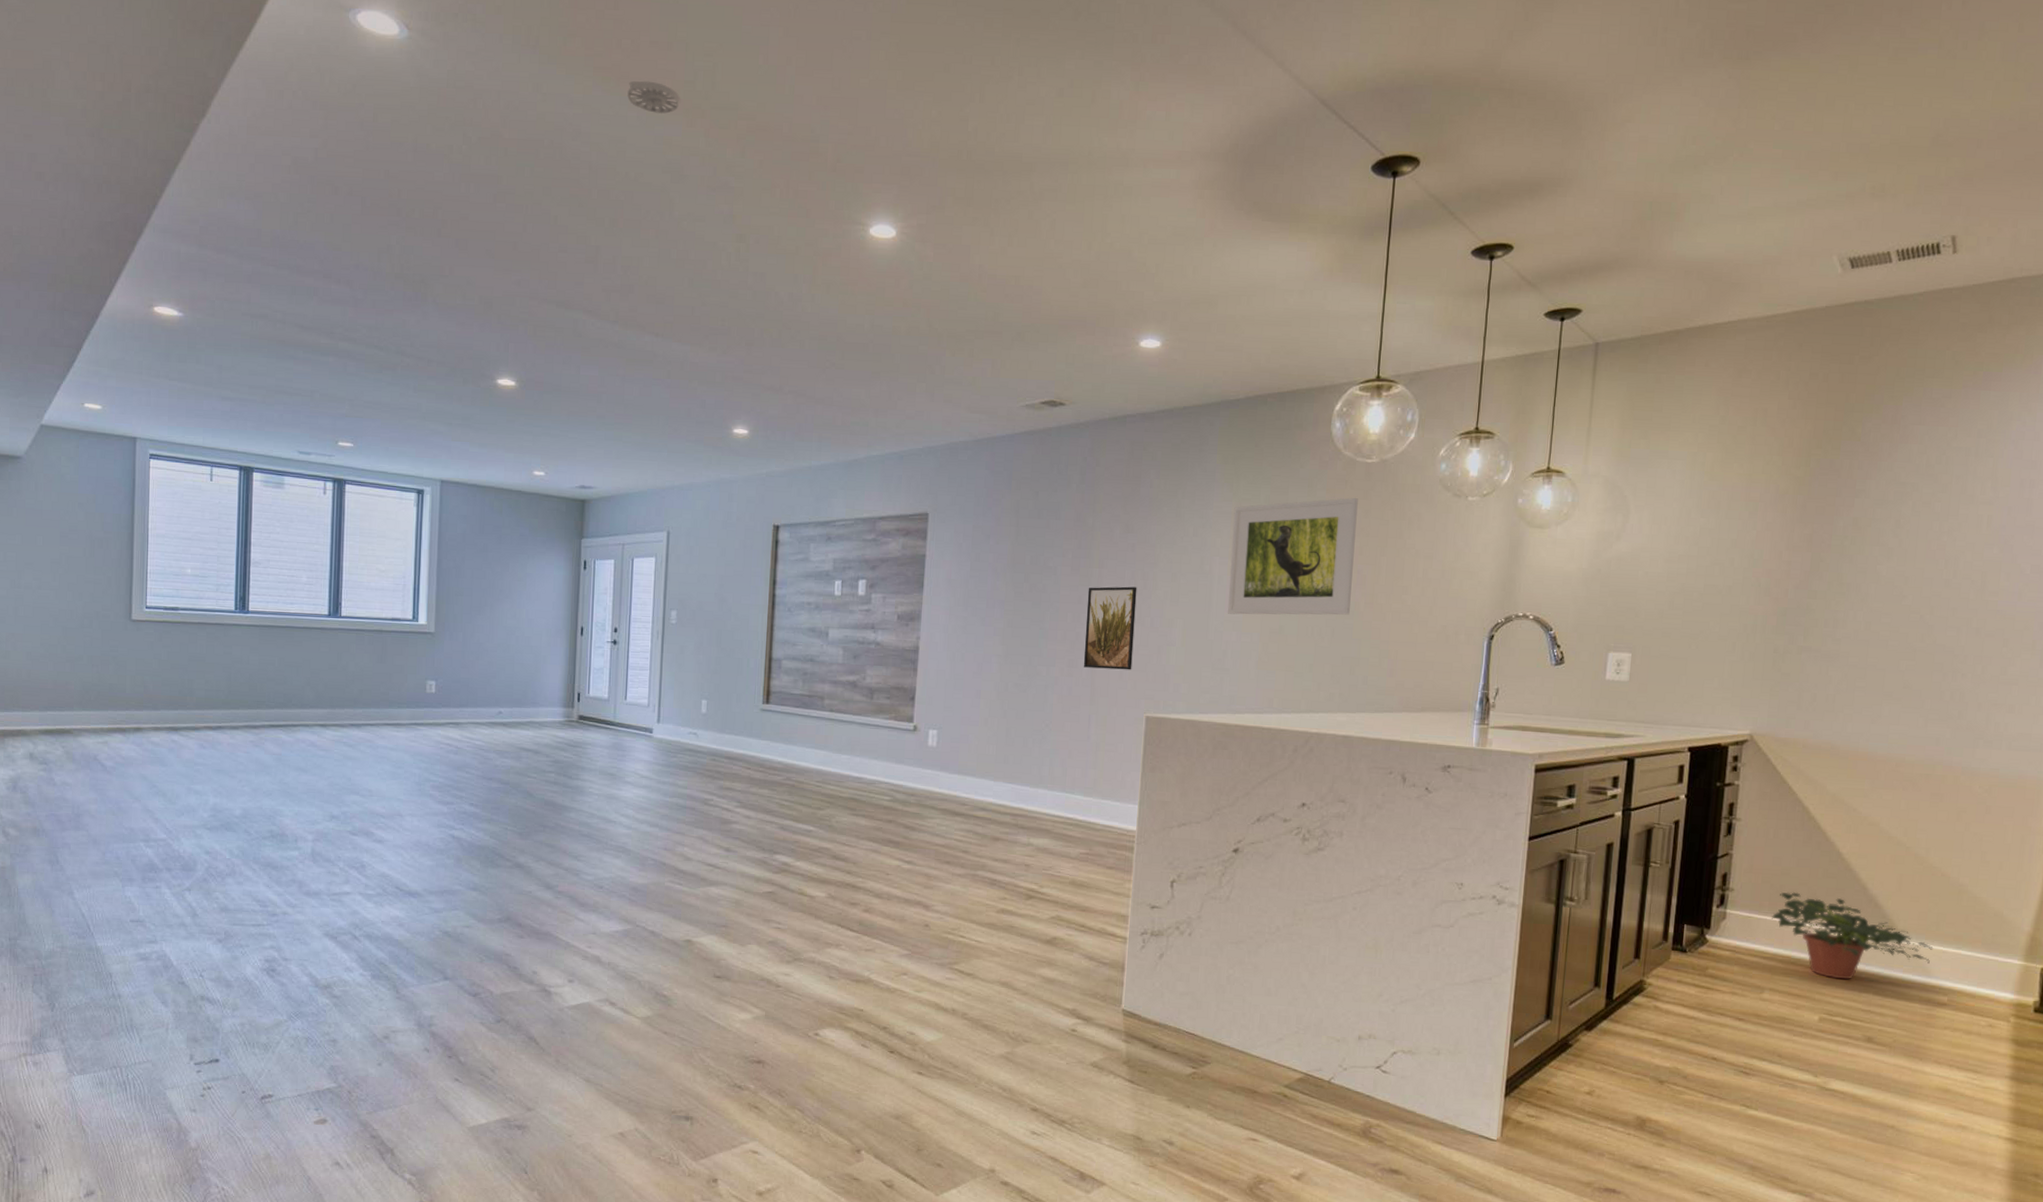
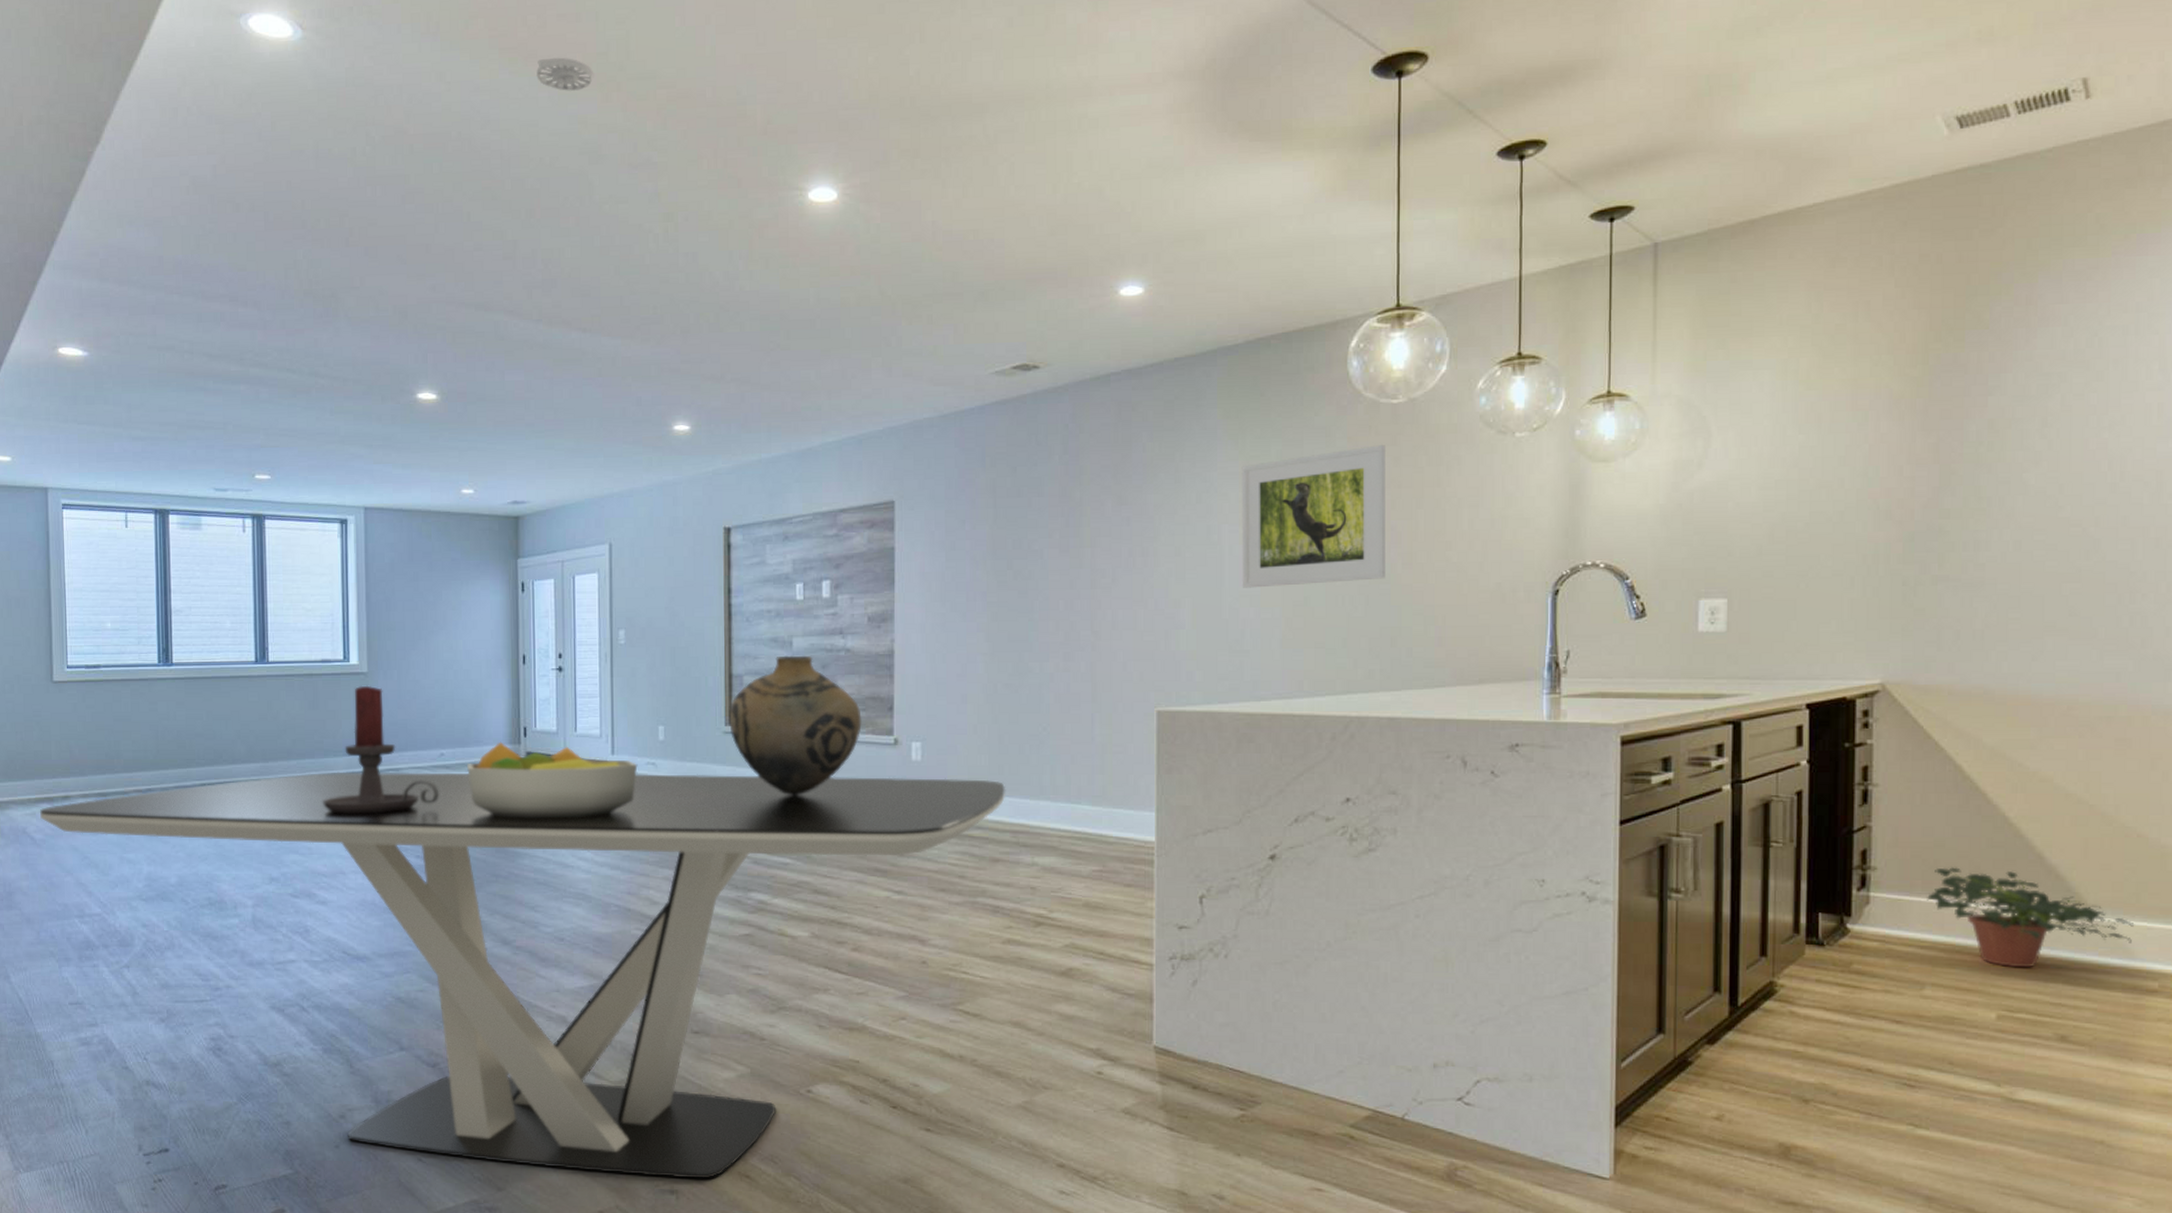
dining table: none [111,721,1010,1108] -> present [39,771,1006,1179]
candle holder: none [385,644,496,763] -> present [323,685,440,814]
fruit bowl: none [522,704,681,778] -> present [466,741,638,819]
vase: none [766,644,886,771] -> present [729,655,862,796]
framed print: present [1083,586,1137,670] -> none [1080,565,1137,661]

